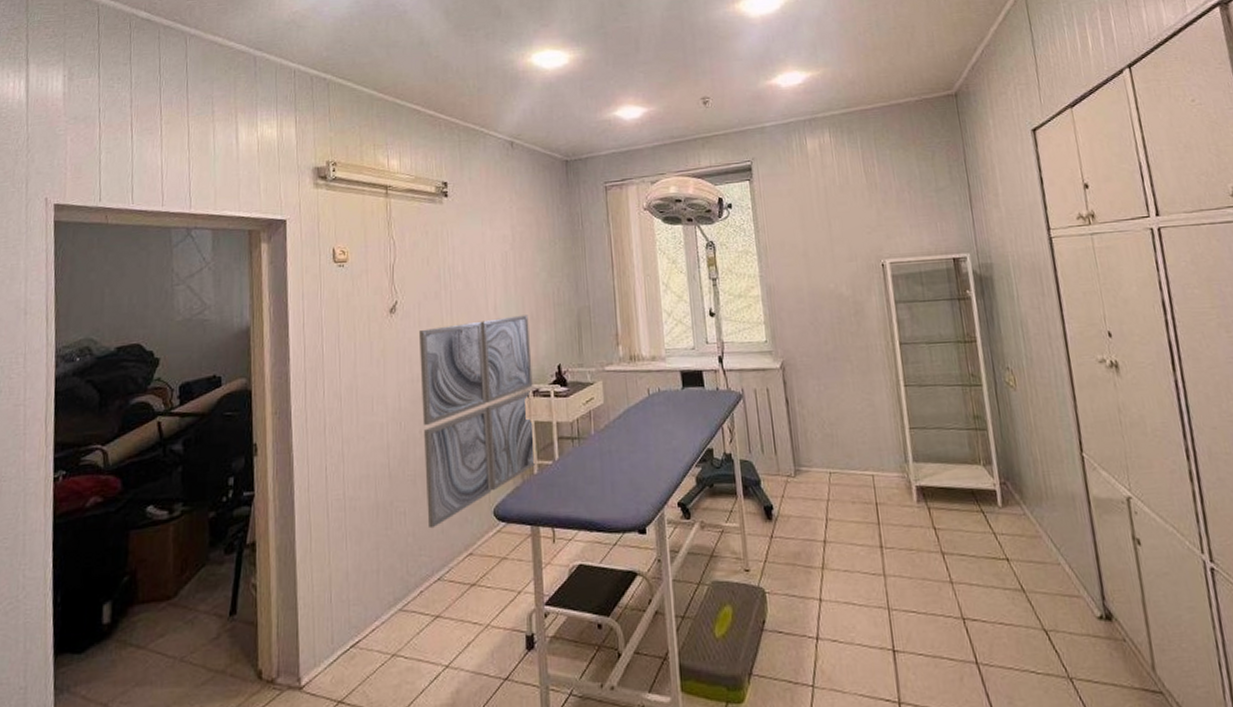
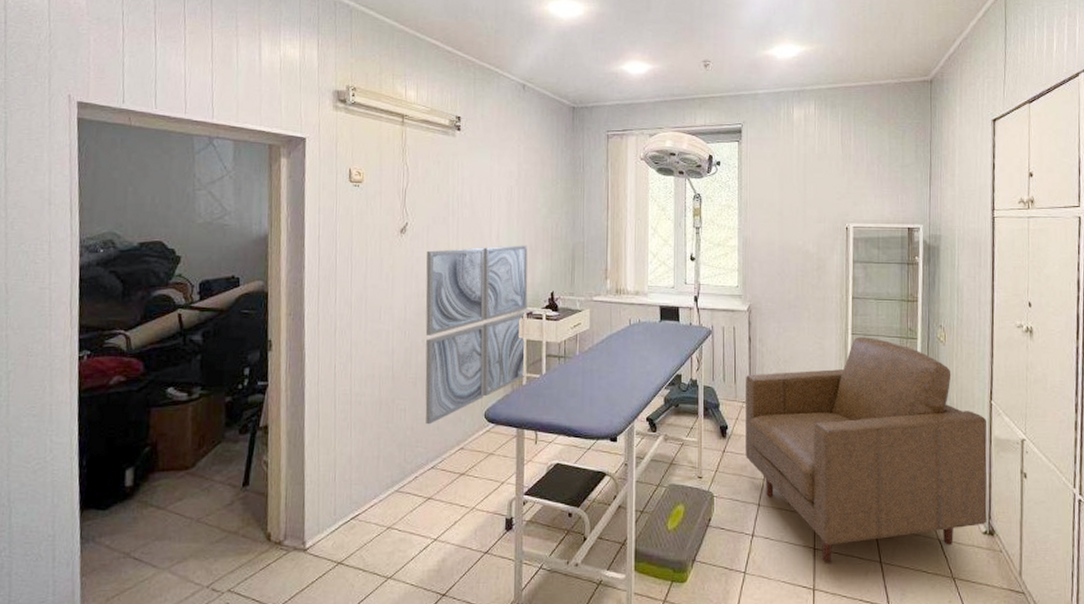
chair: none [787,388,1101,668] -> present [746,337,987,563]

